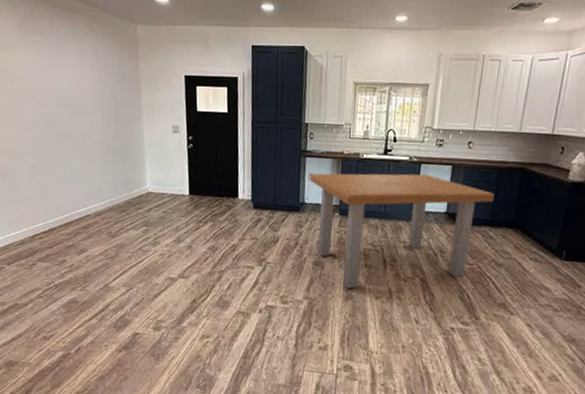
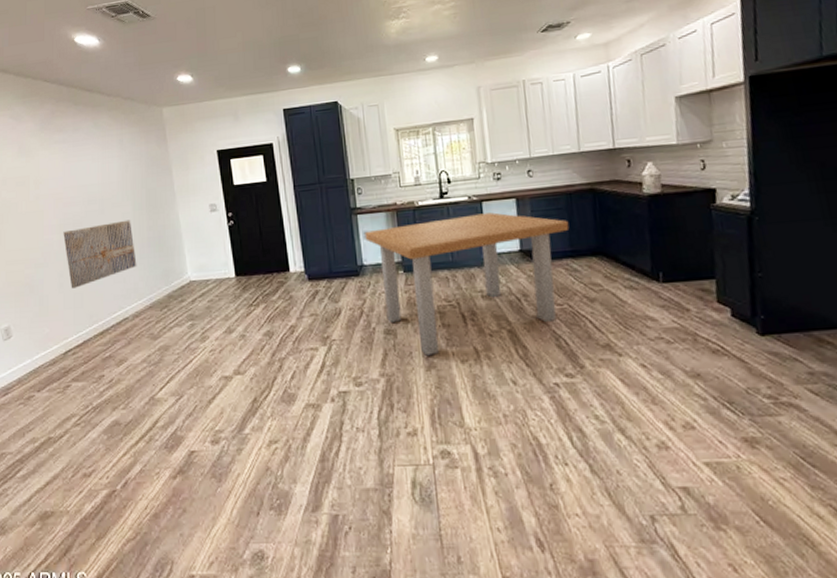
wall art: none [36,127,102,182] -> present [63,220,137,289]

